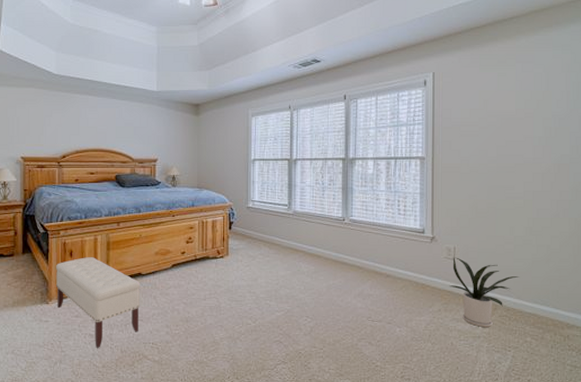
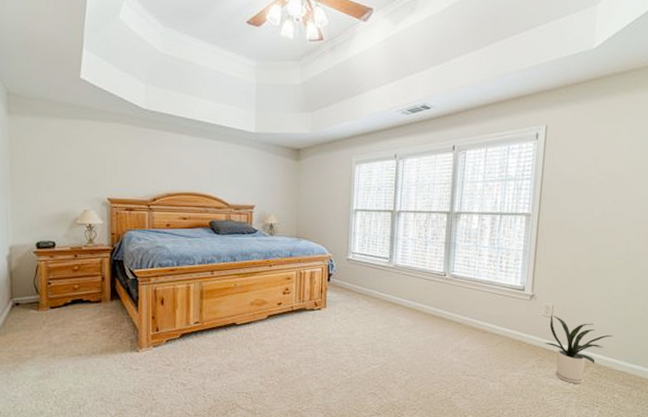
bench: present [55,257,141,348] -> none [145,305,235,397]

